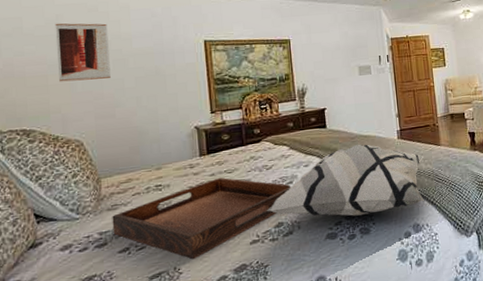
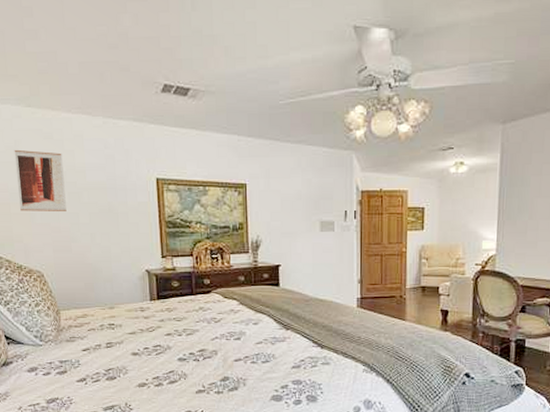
serving tray: present [112,177,291,260] -> none [70,324,239,399]
decorative pillow: present [266,144,424,217] -> none [213,308,384,382]

